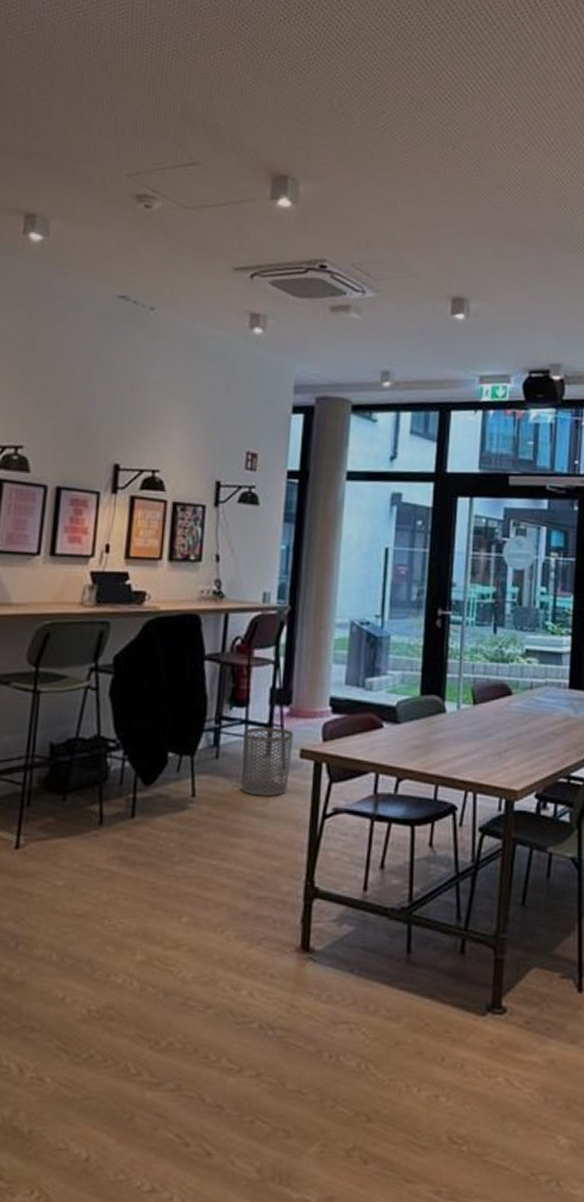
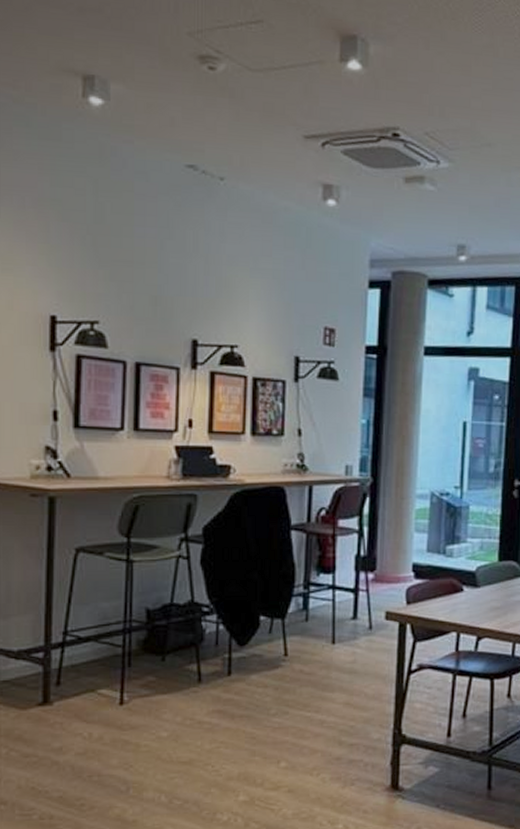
waste bin: present [241,726,294,796] -> none [330,591,379,655]

